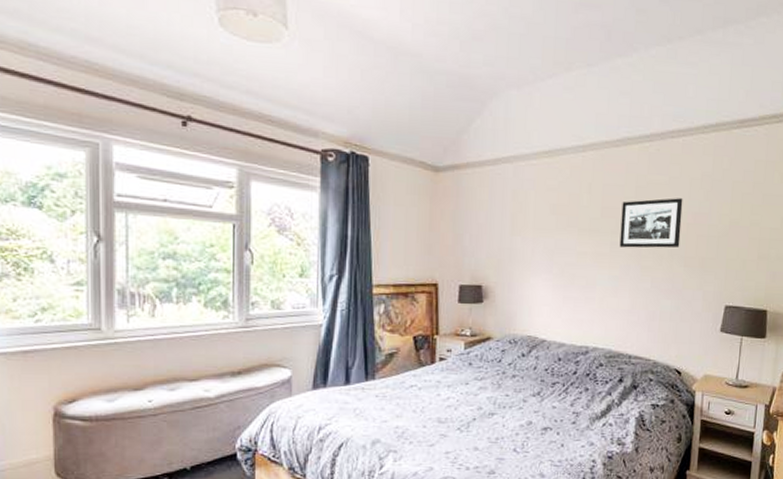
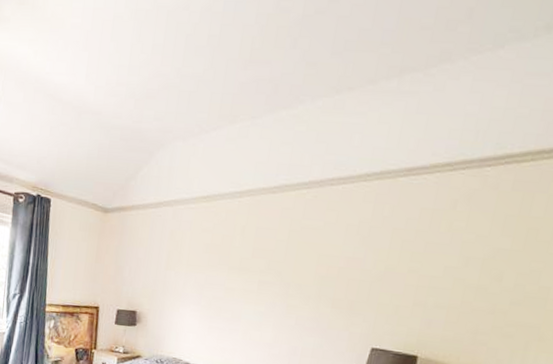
picture frame: present [619,198,683,248] -> none [267,242,337,290]

